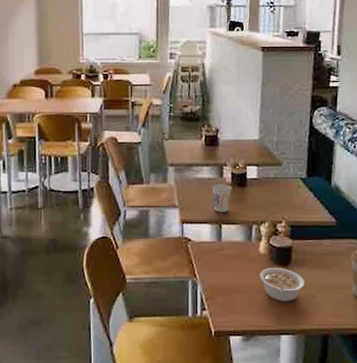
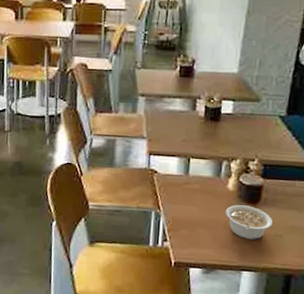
cup: present [212,184,232,212] -> none [183,117,205,147]

